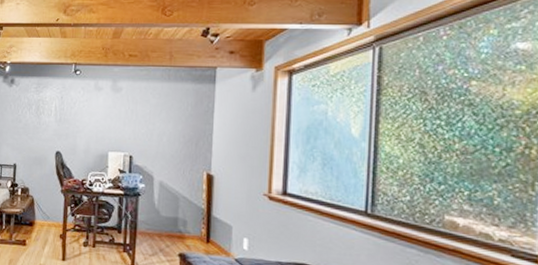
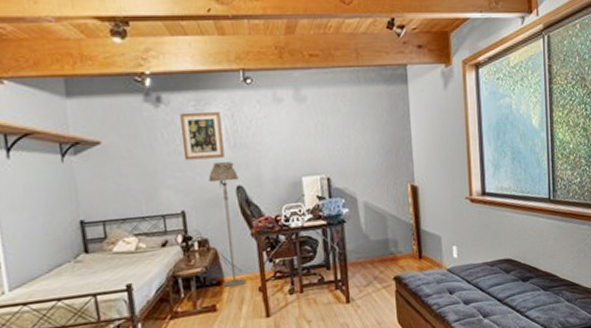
wall art: none [22,92,53,128] -> present [180,111,225,160]
floor lamp: none [33,131,59,230] -> present [208,162,247,288]

